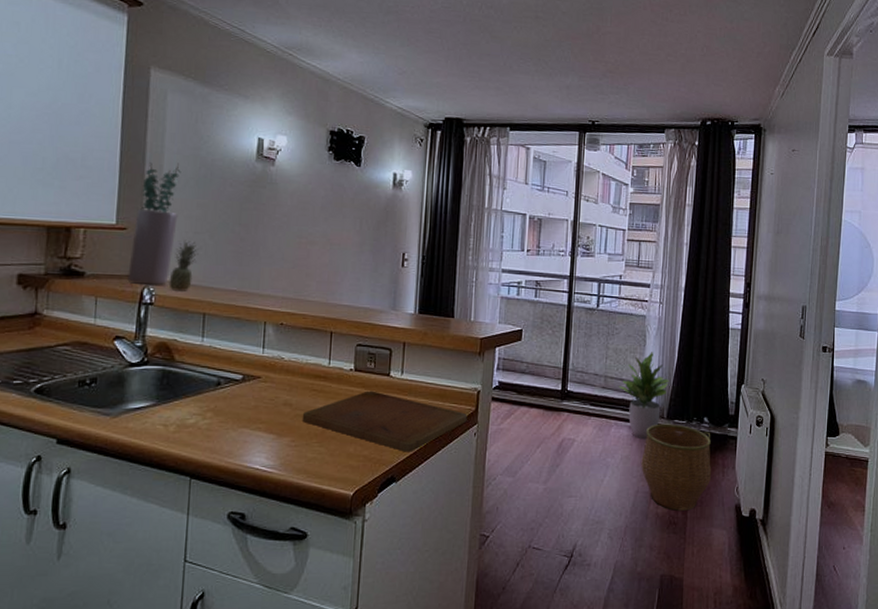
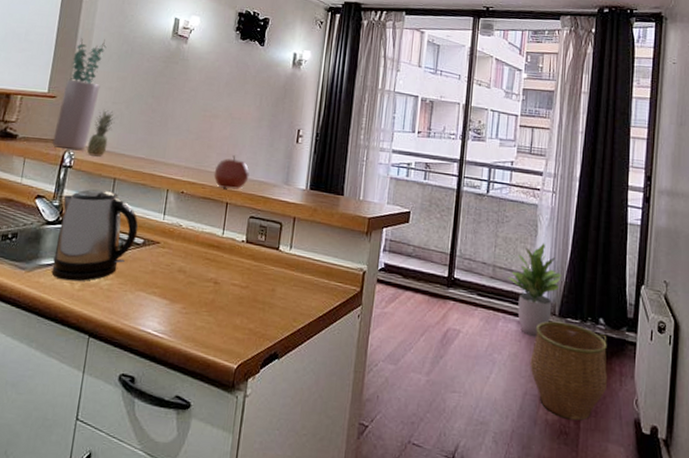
kettle: none [141,326,236,423] -> present [51,189,139,281]
cutting board: present [302,390,468,452] -> none [194,263,352,329]
fruit: none [315,283,354,318] -> present [213,155,250,190]

